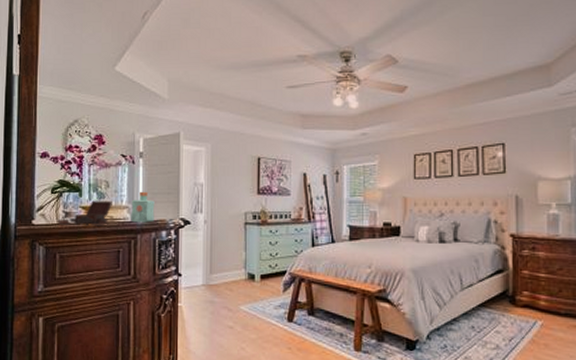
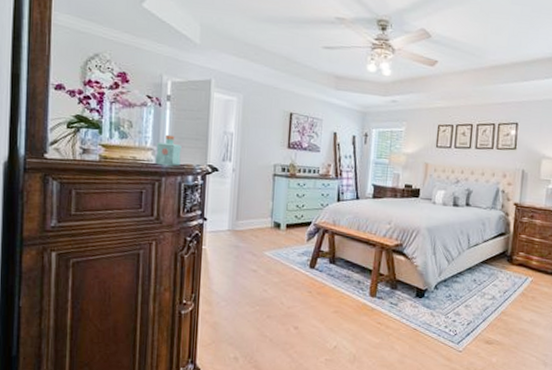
instrument case: present [57,200,112,226] -> none [74,139,136,166]

